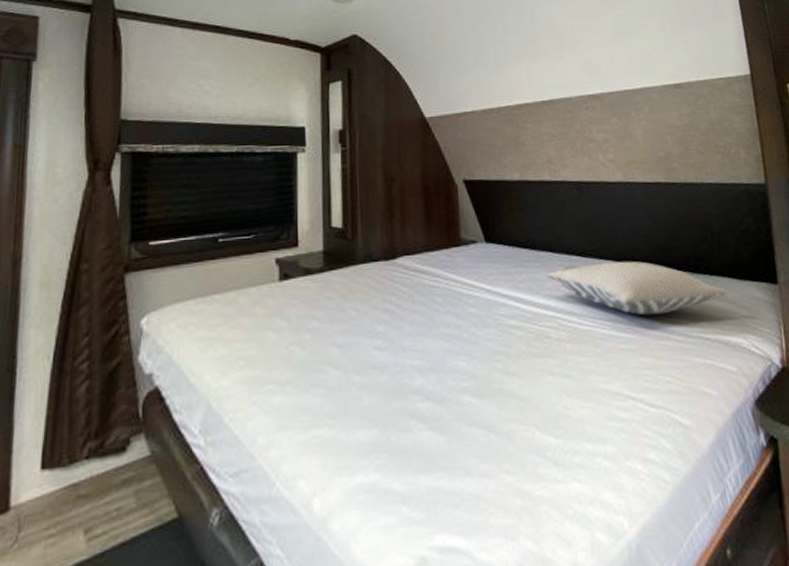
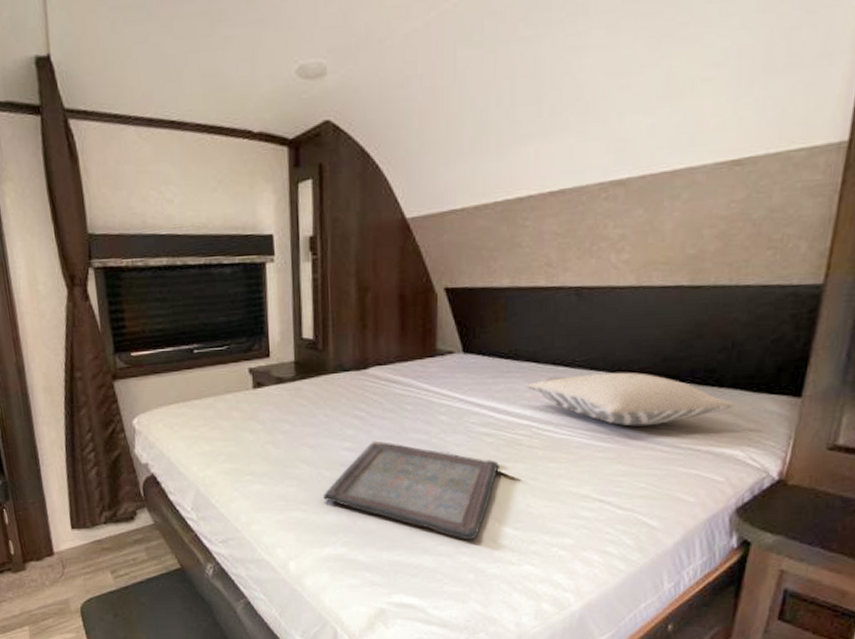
serving tray: none [353,337,532,455] -> present [323,440,499,541]

